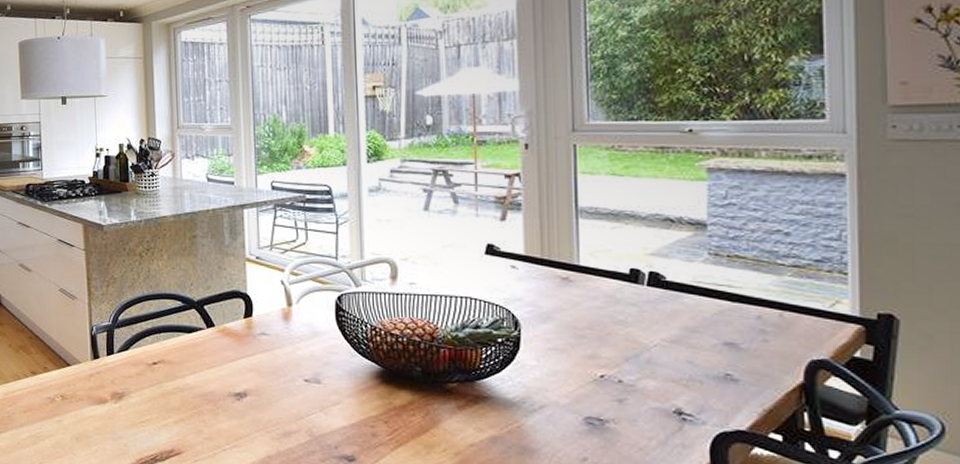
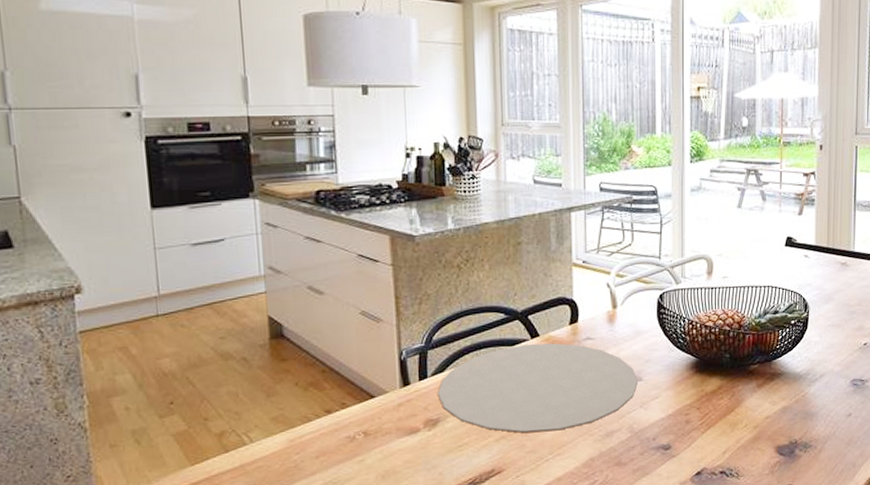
placemat: none [123,332,316,422] -> present [438,343,638,433]

